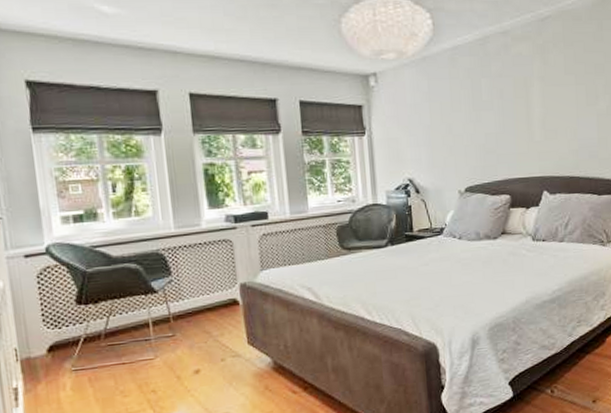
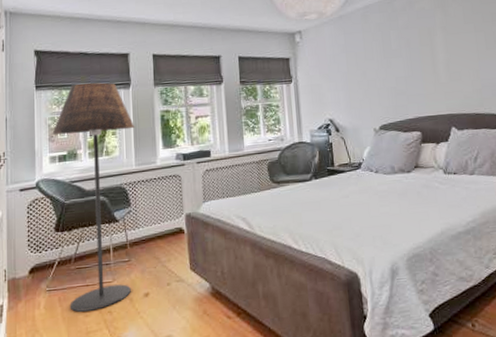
floor lamp: none [61,125,178,393] -> present [52,82,134,312]

